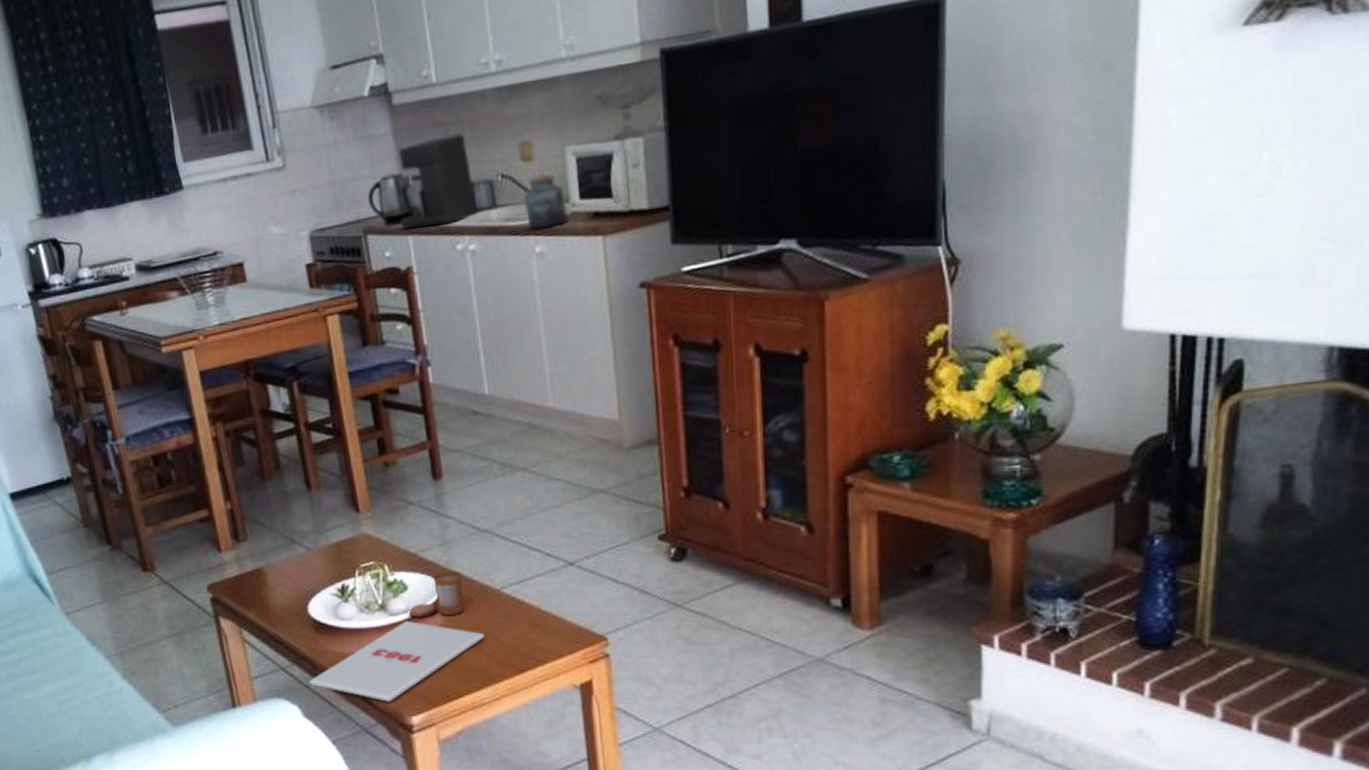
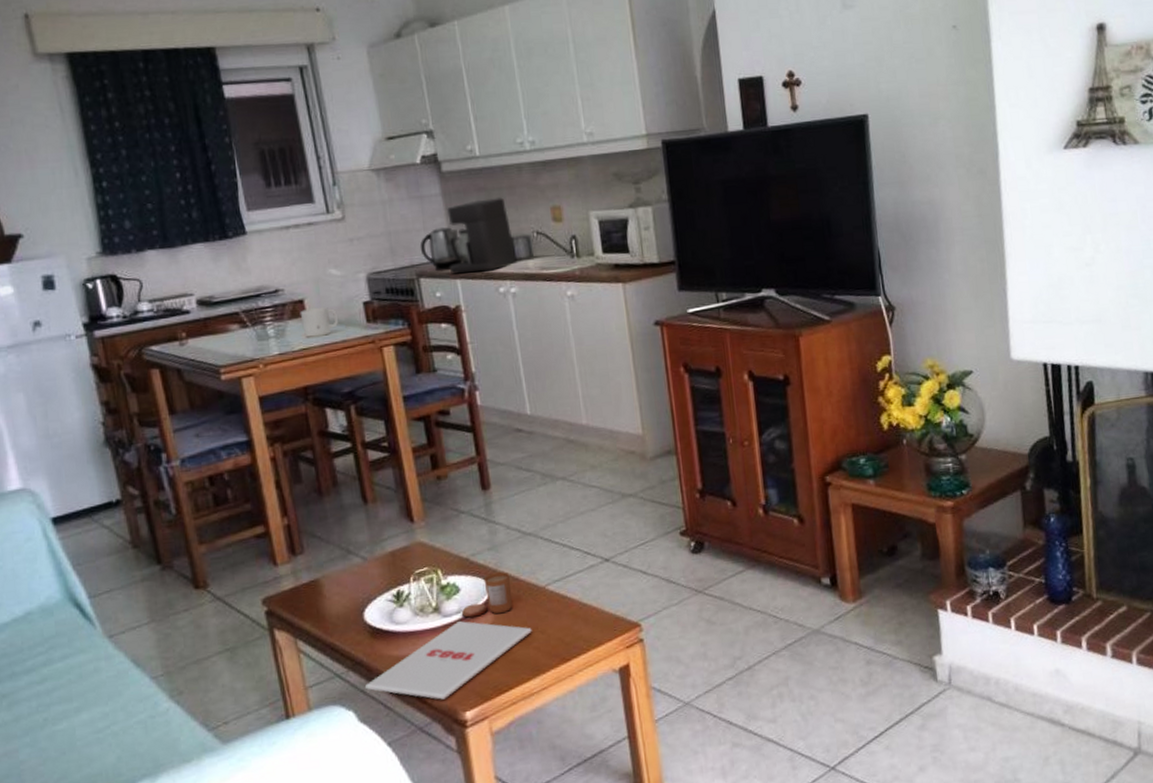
mug: none [239,271,281,306] -> present [299,307,339,338]
jar: present [524,174,569,231] -> none [556,233,594,278]

